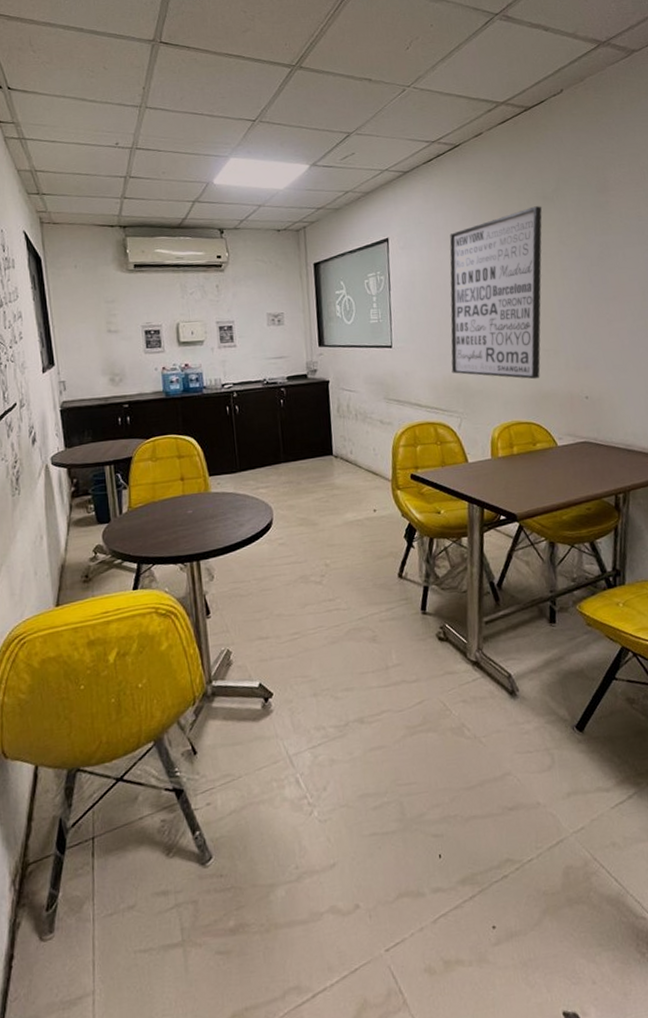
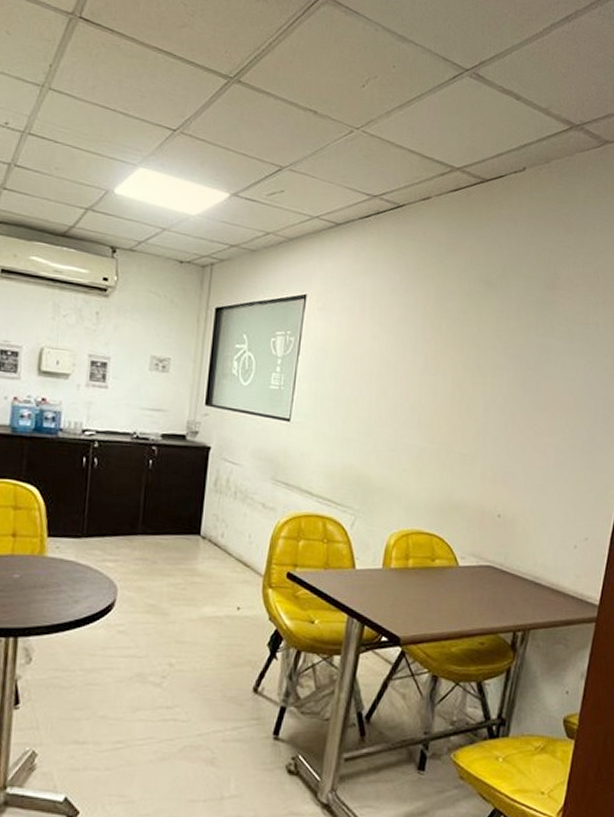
wall art: present [450,206,542,380] -> none [353,290,483,486]

